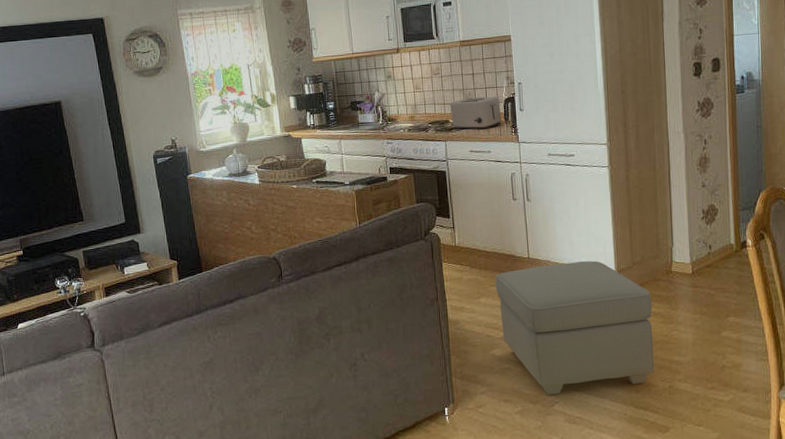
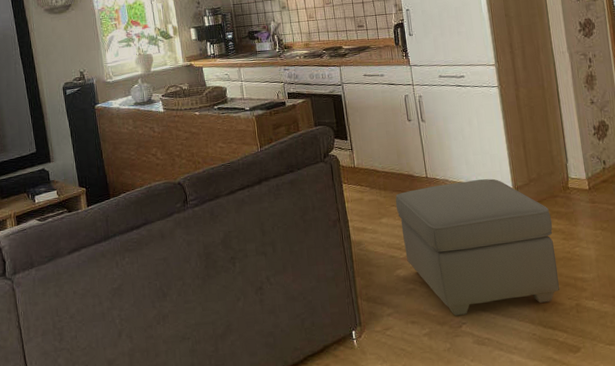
toaster: present [449,96,502,130] -> none [342,23,393,56]

